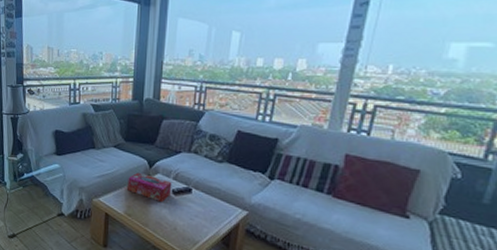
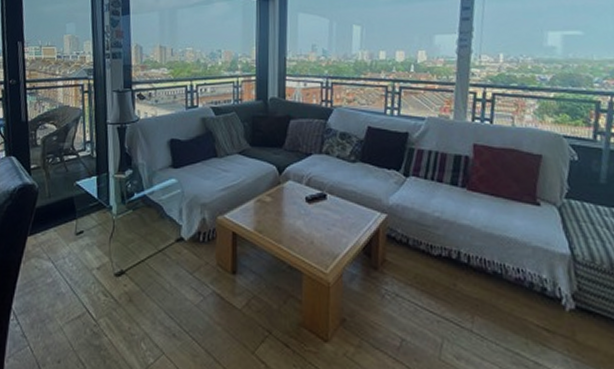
tissue box: present [127,172,172,202] -> none [256,180,305,212]

